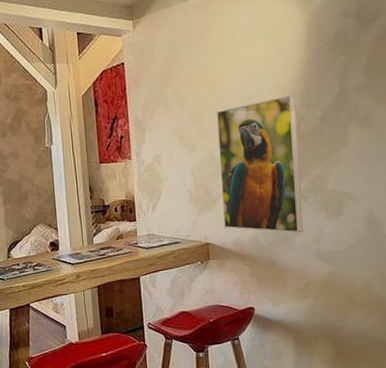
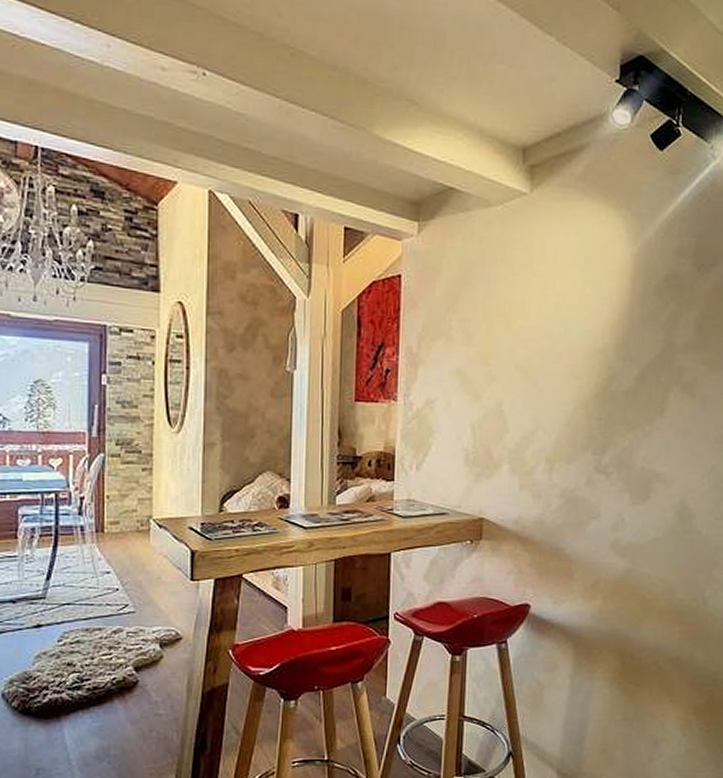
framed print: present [216,95,303,233] -> none [504,344,610,517]

